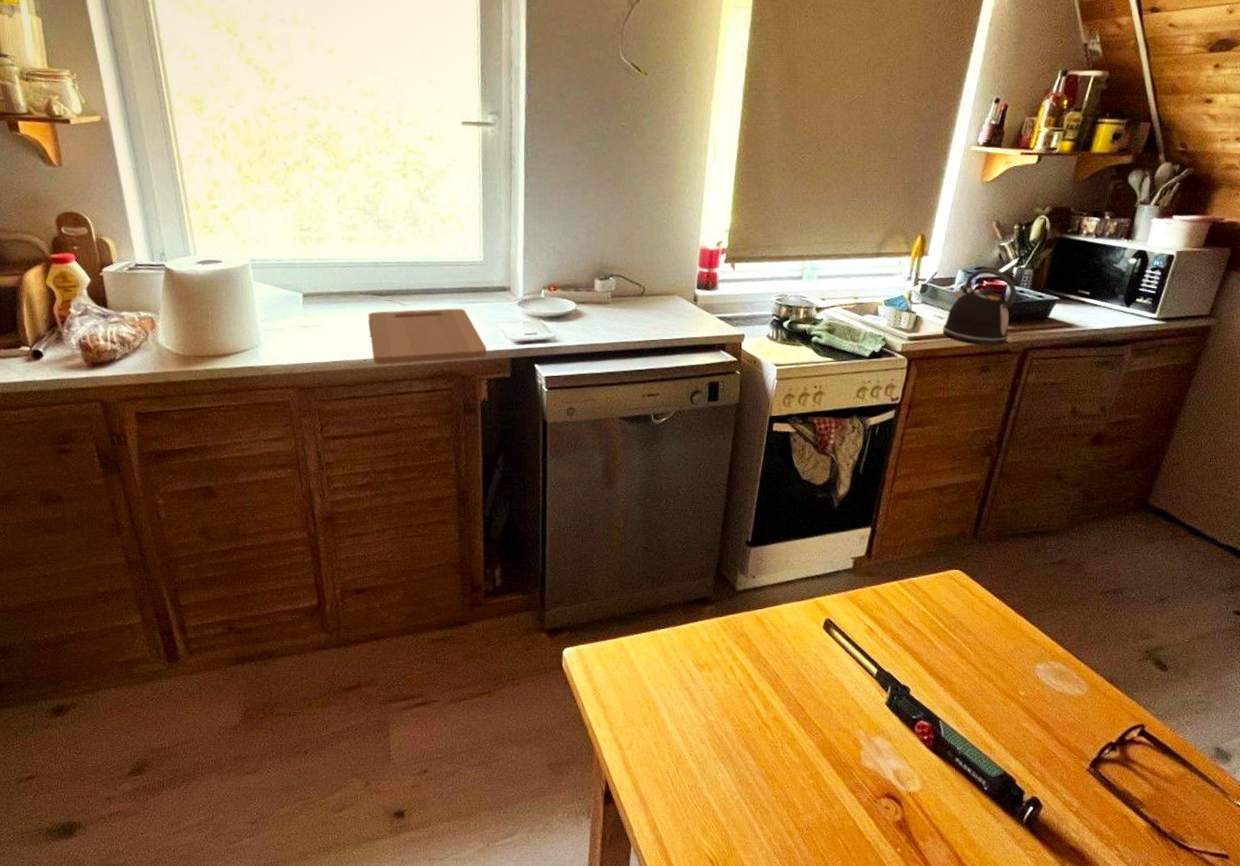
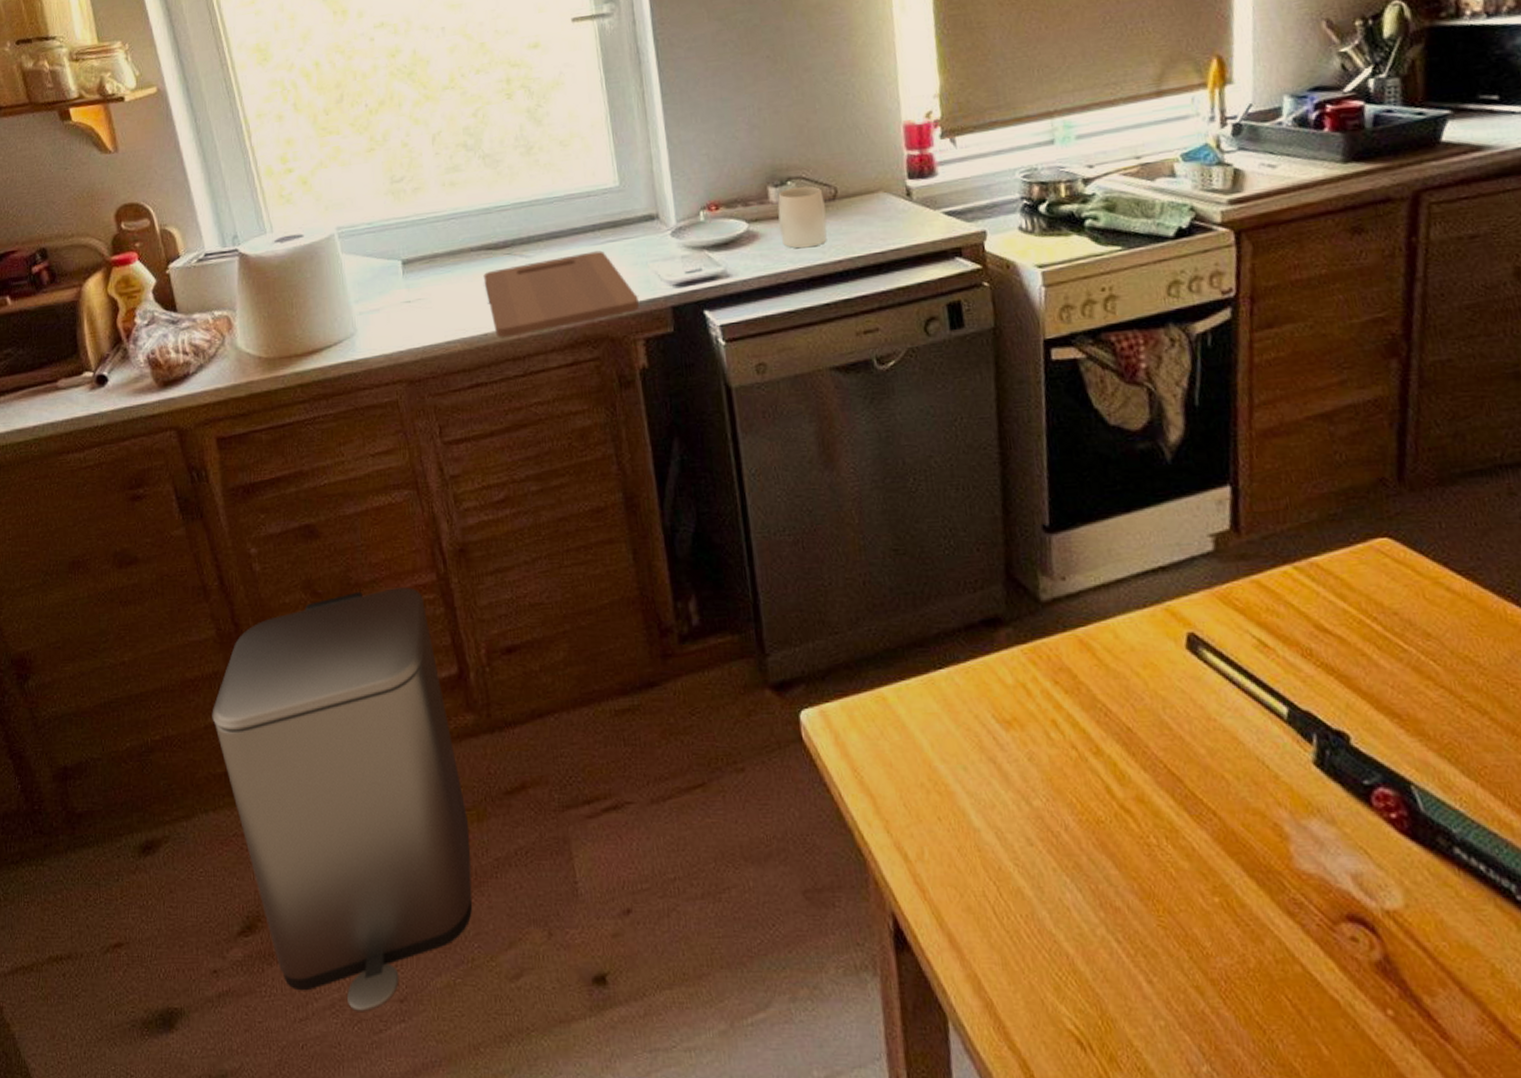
pedal bin: none [118,540,315,829] -> present [212,587,473,1013]
mug: none [599,282,635,329] -> present [777,186,827,249]
kettle: present [942,267,1017,347] -> none [1277,85,1386,198]

